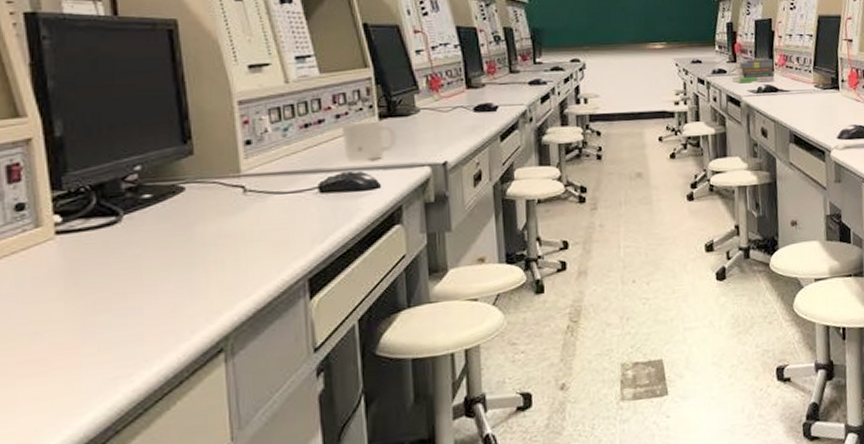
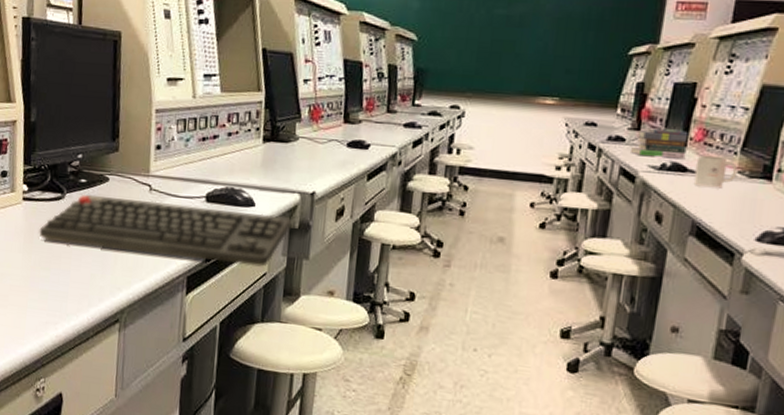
computer keyboard: none [87,192,426,277] -> present [39,194,292,267]
mug: present [342,121,397,162] -> none [230,141,276,180]
mug: none [783,75,814,102] -> present [693,154,738,189]

